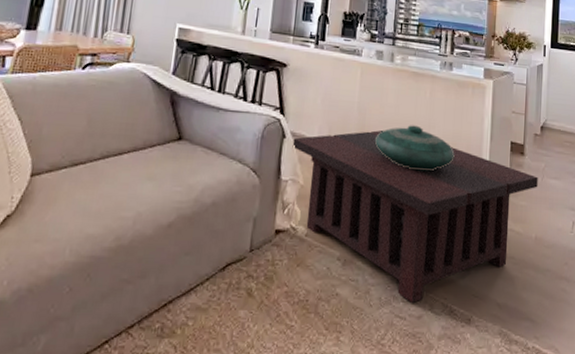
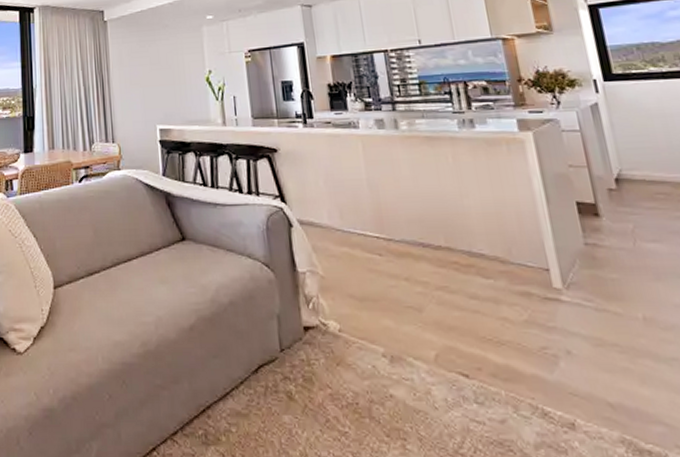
coffee table: present [292,130,538,303] -> none [301,206,630,404]
decorative bowl: present [374,125,455,172] -> none [396,196,503,248]

